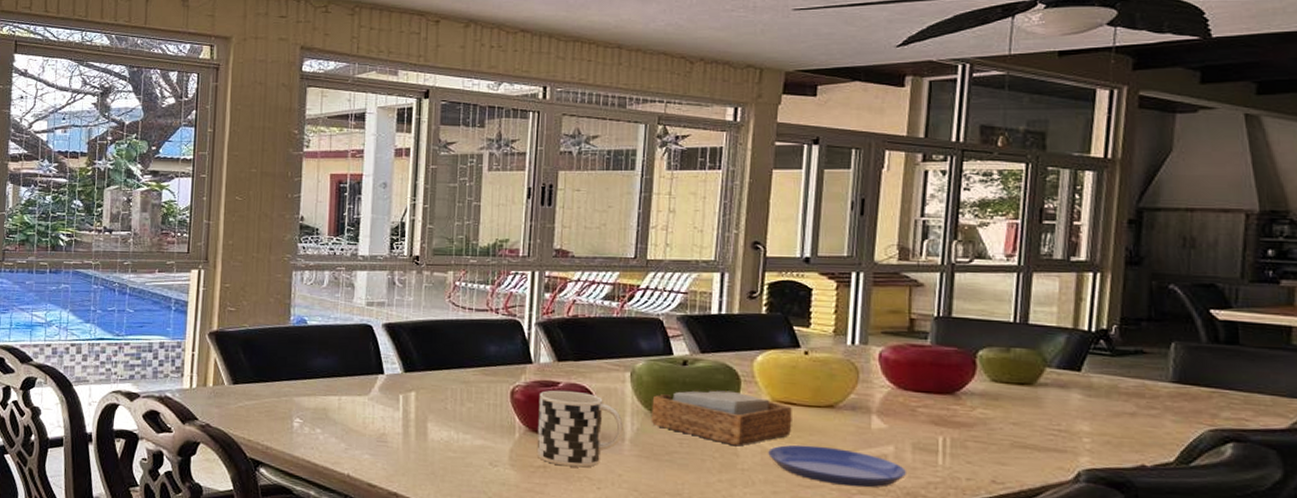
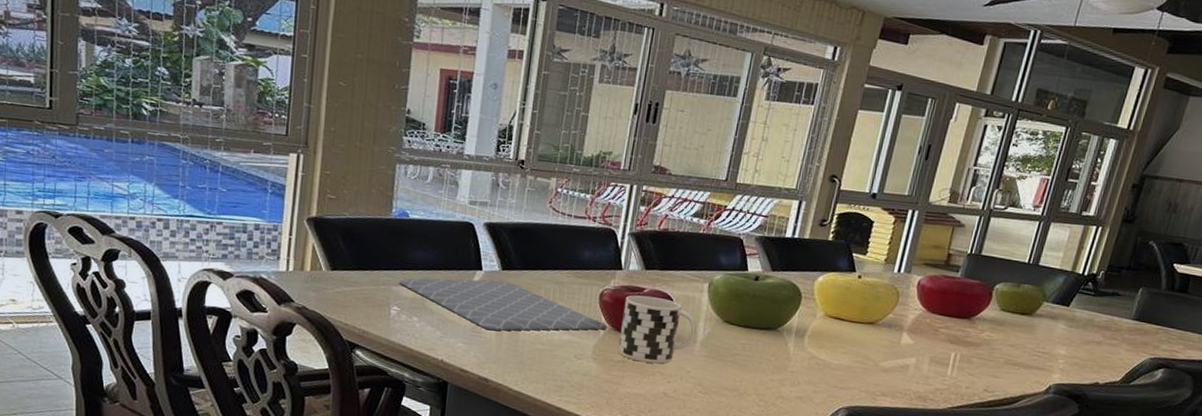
placemat: none [300,383,523,439] -> present [398,278,608,331]
napkin holder: present [651,388,792,447] -> none [721,302,840,353]
plate: present [768,444,908,488] -> none [815,353,922,391]

